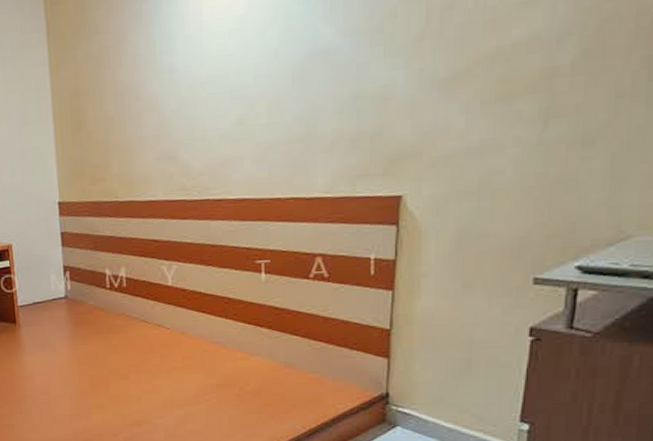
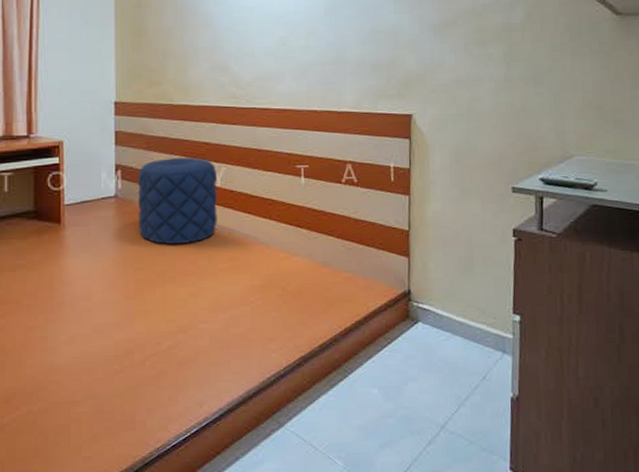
pouf: none [86,255,170,343] -> present [138,157,218,244]

